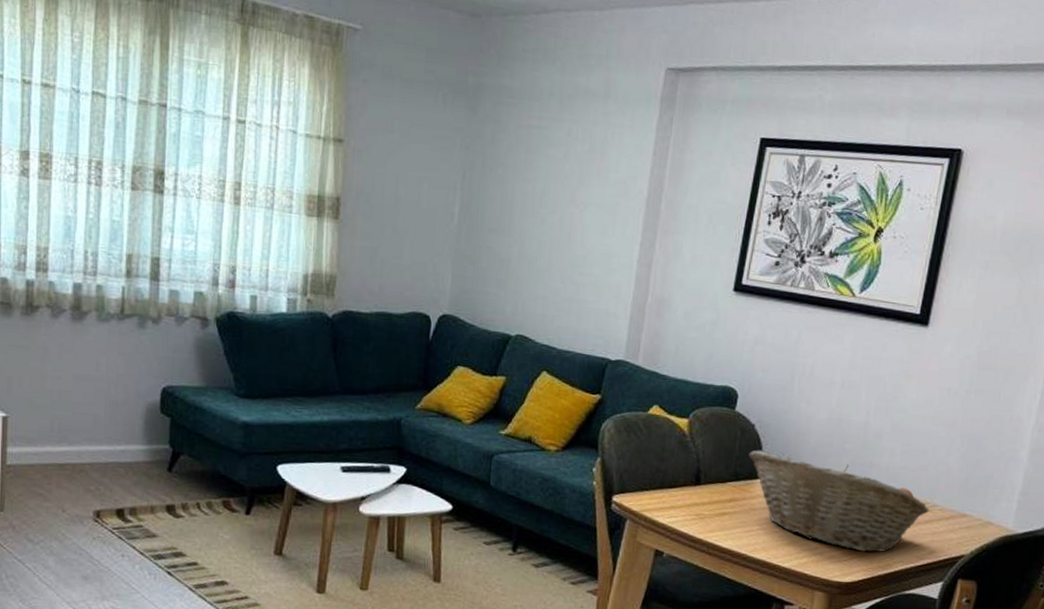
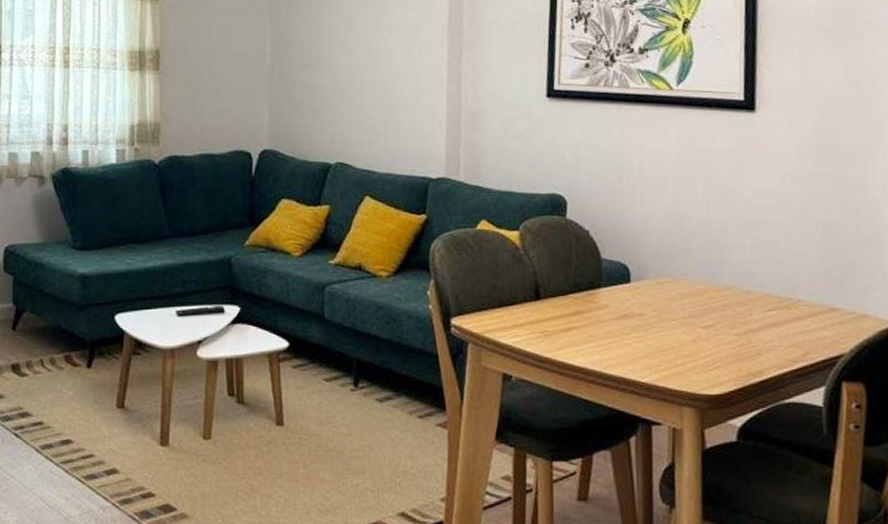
fruit basket: present [749,450,930,553] -> none [587,257,795,359]

